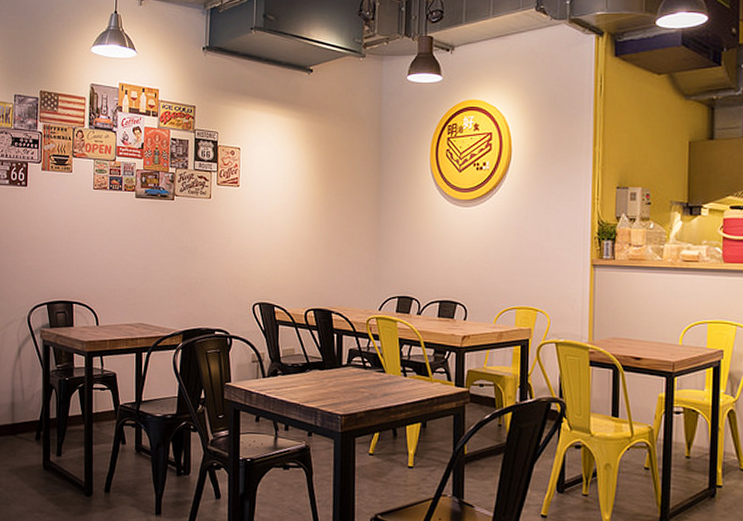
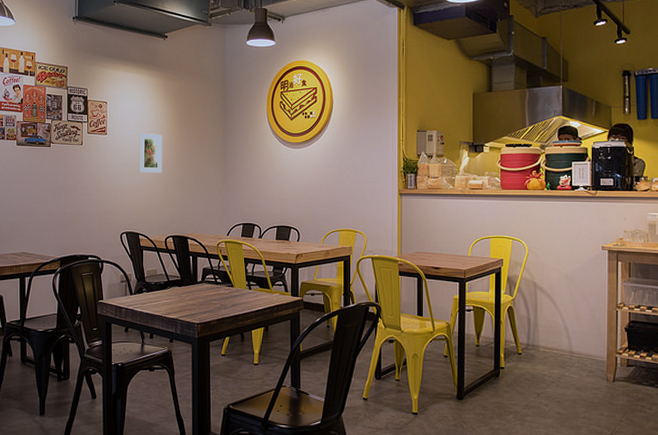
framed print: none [276,185,305,233] -> present [139,132,163,173]

